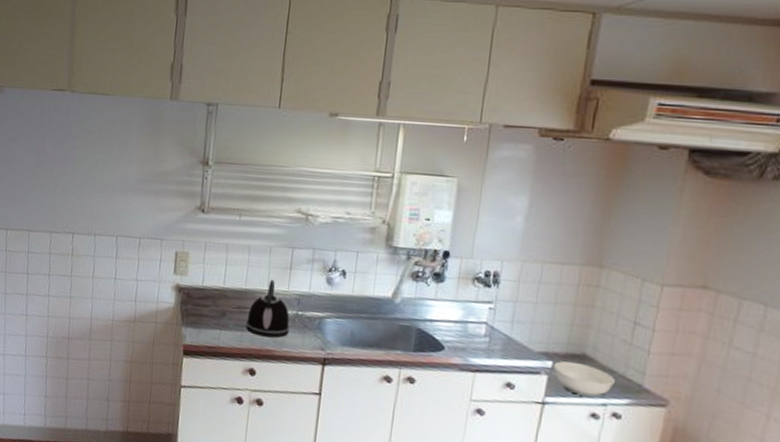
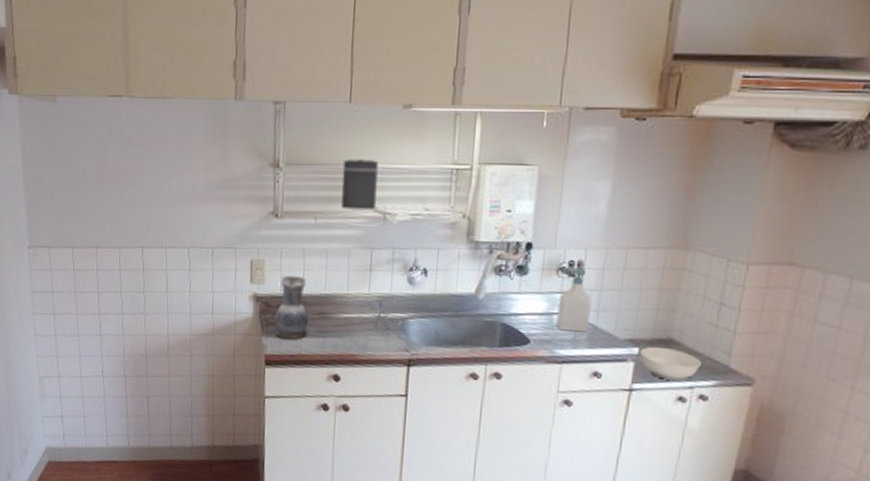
ceramic jug: none [194,268,229,332] -> present [274,275,309,340]
kettle: present [246,280,290,338] -> none [328,283,372,342]
cylinder: none [266,161,303,211] -> present [341,159,378,211]
soap bottle: none [471,278,507,343] -> present [556,267,592,333]

